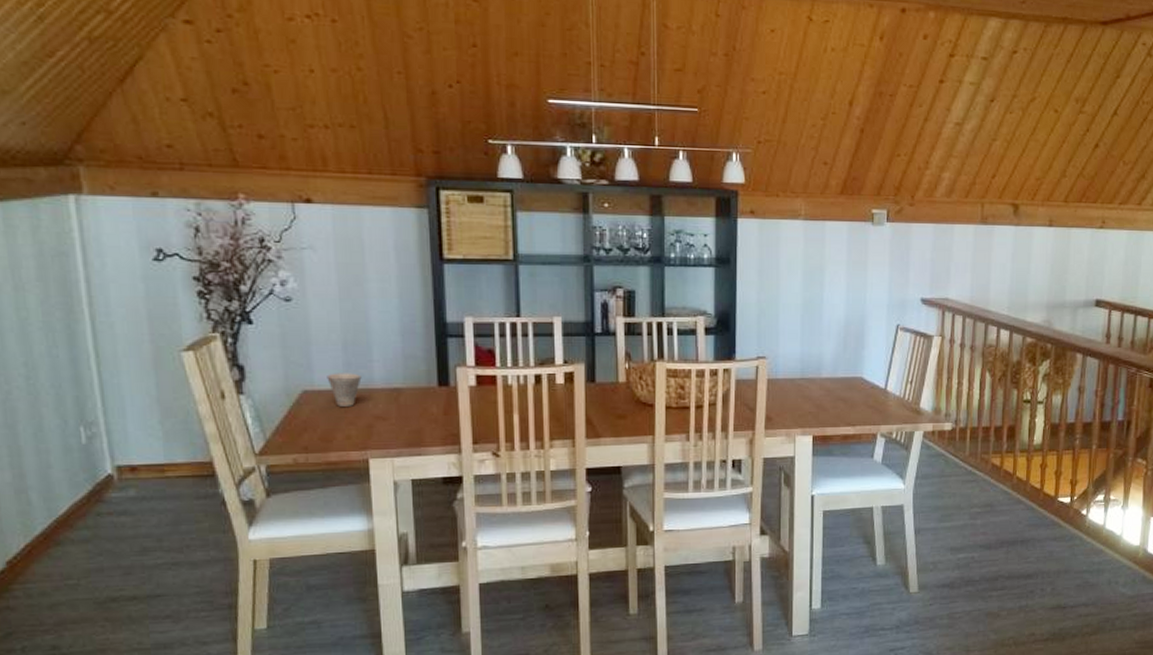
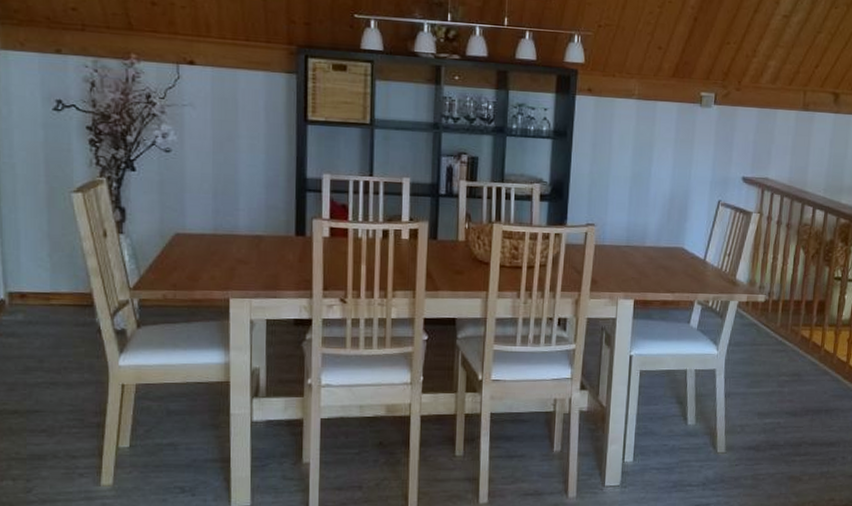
cup: present [327,373,362,407] -> none [197,219,228,250]

